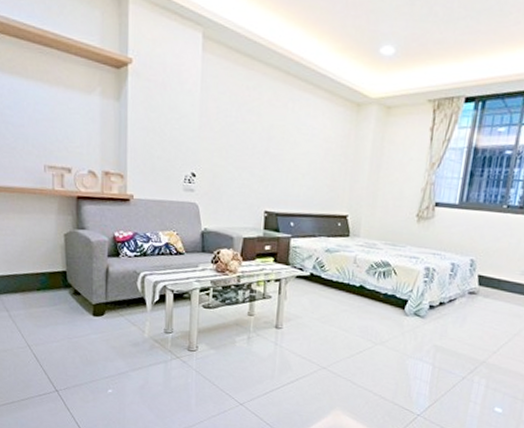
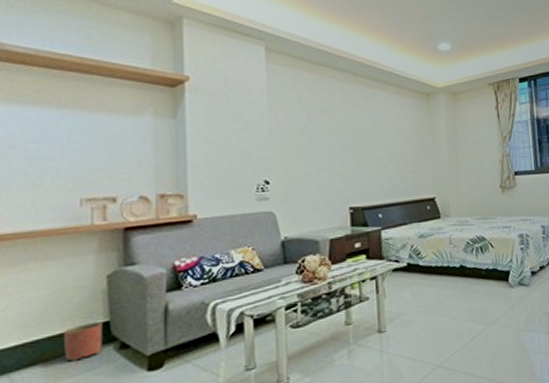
planter: none [34,269,61,296] -> present [63,322,103,362]

